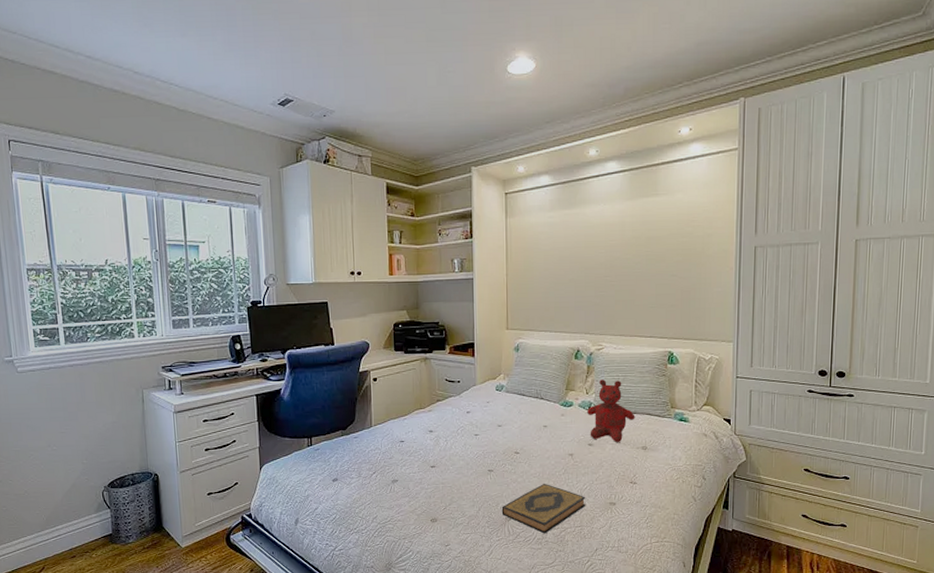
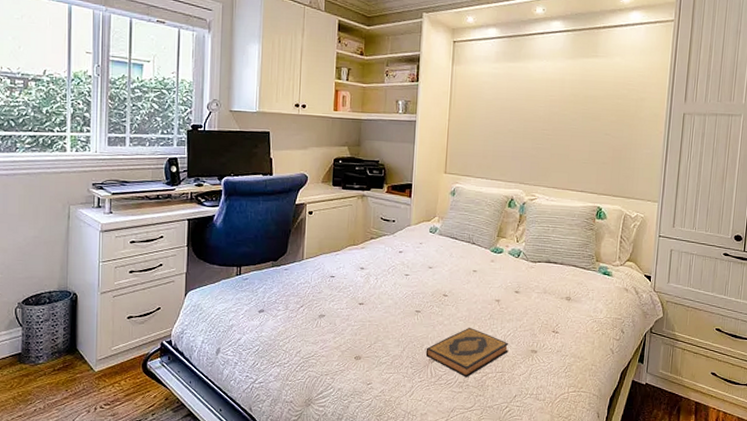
teddy bear: present [587,380,635,442] -> none [516,229,562,291]

